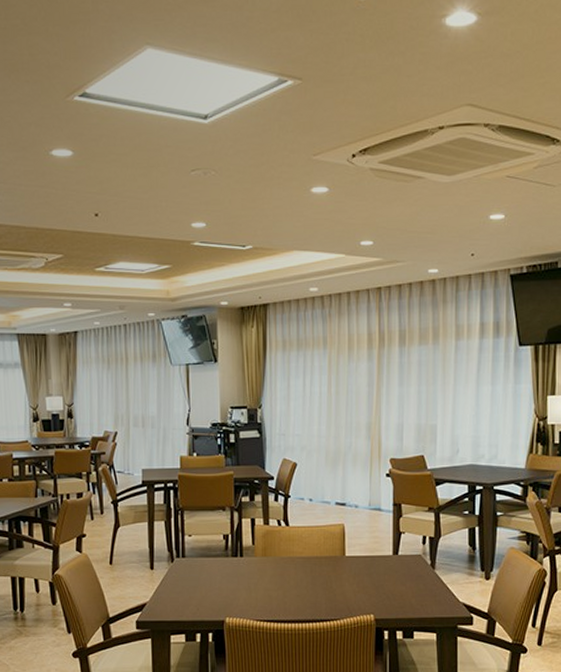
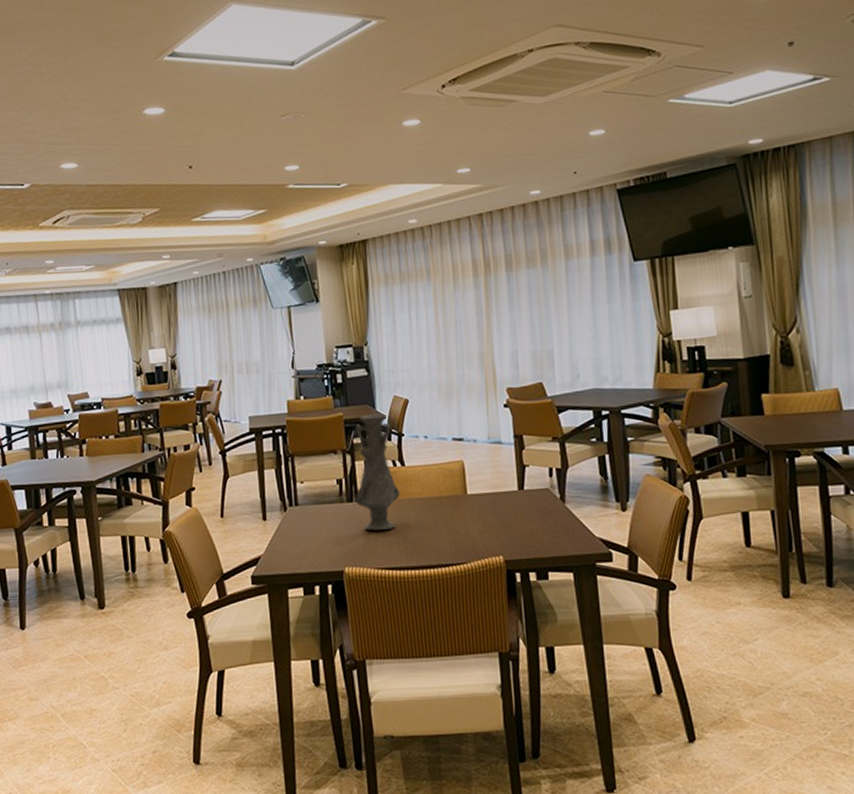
vase: none [240,475,283,585] -> present [355,413,400,531]

